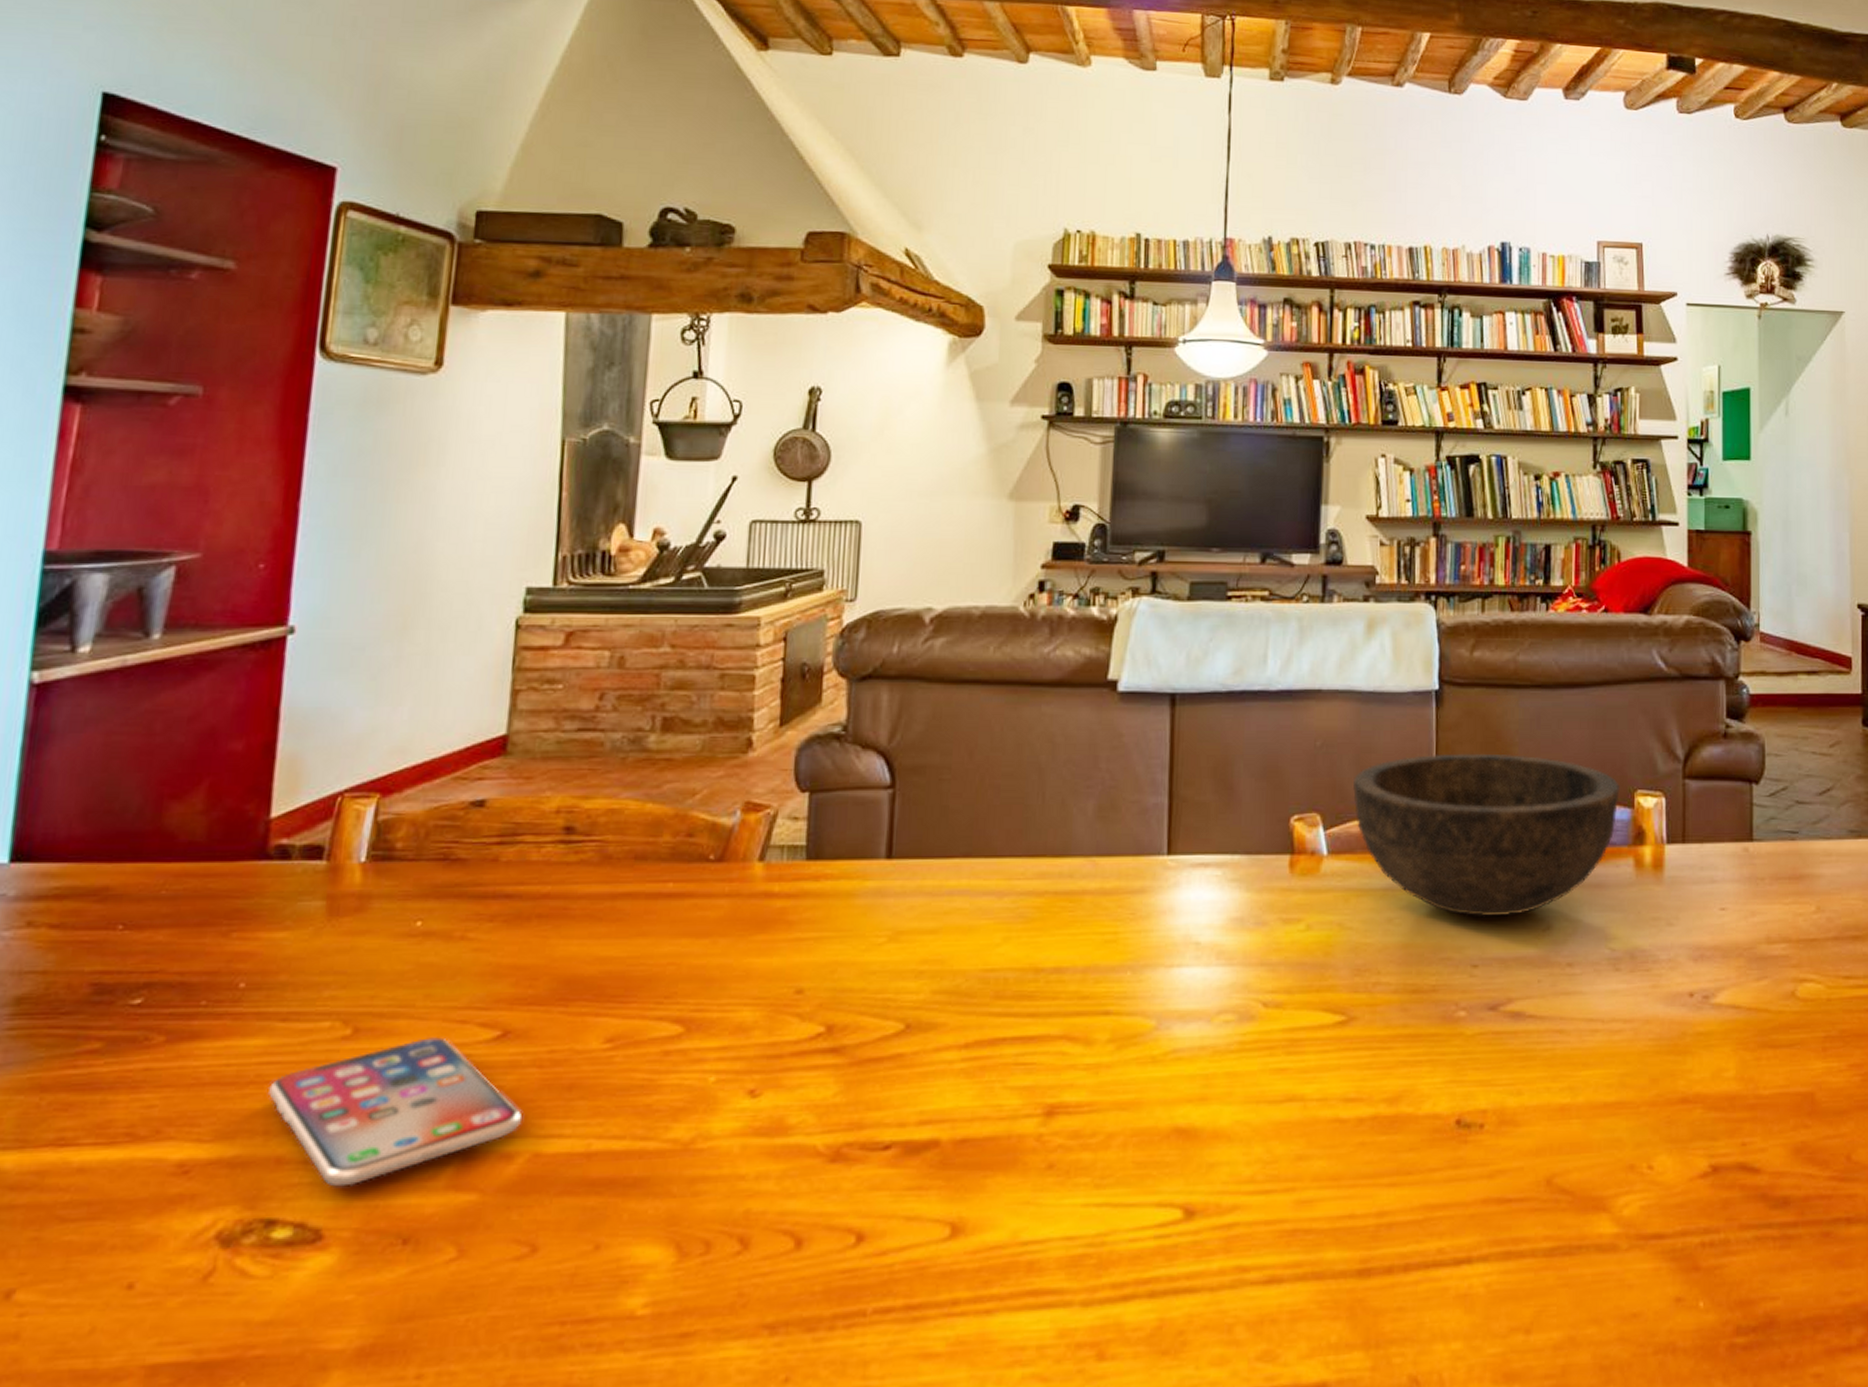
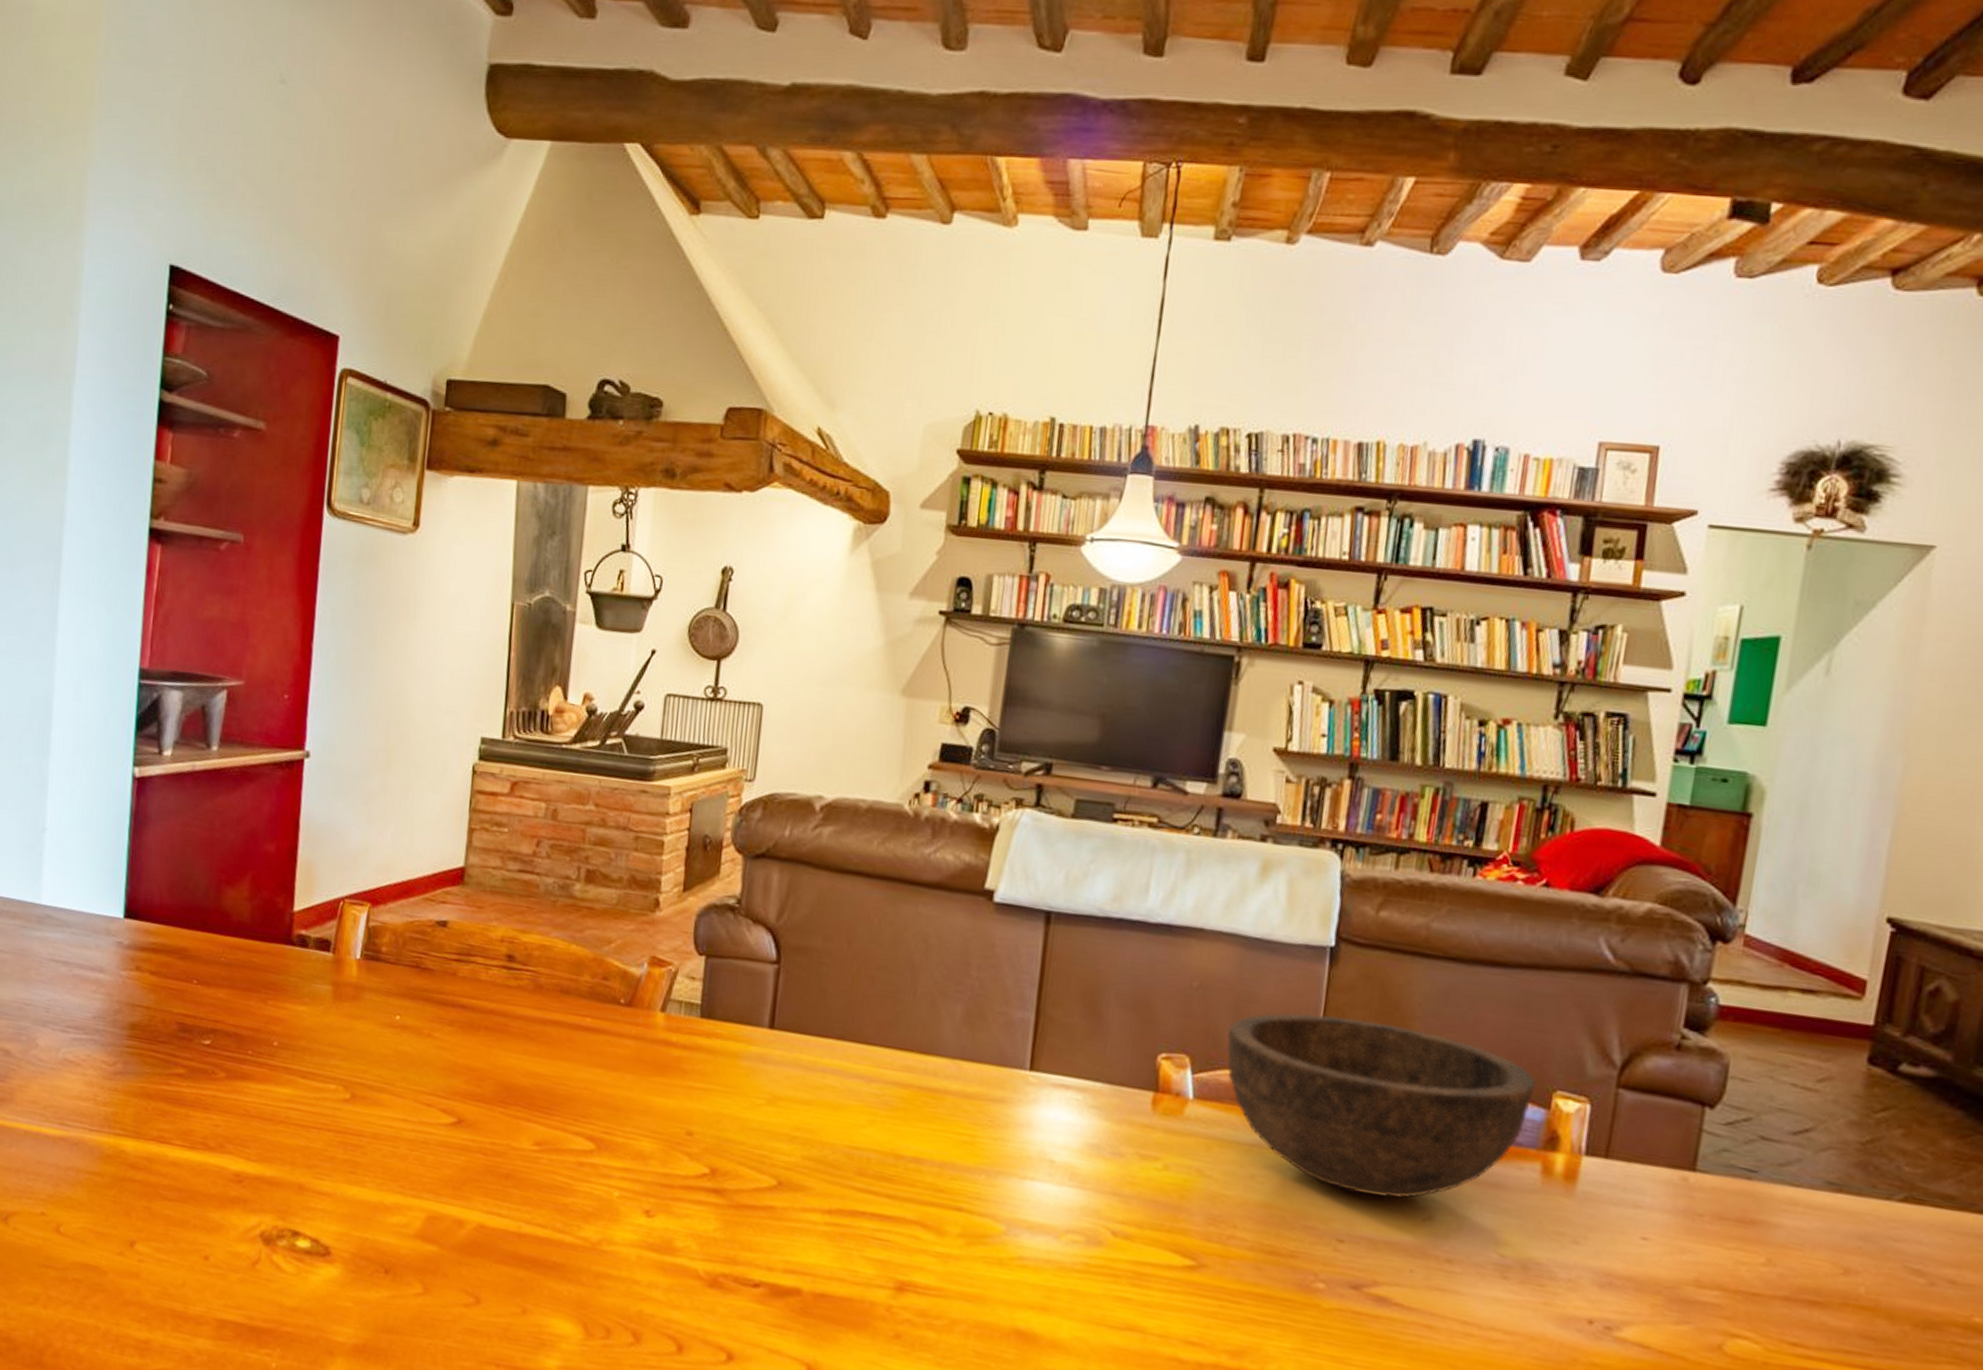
smartphone: present [268,1037,523,1187] -> none [294,1113,471,1219]

